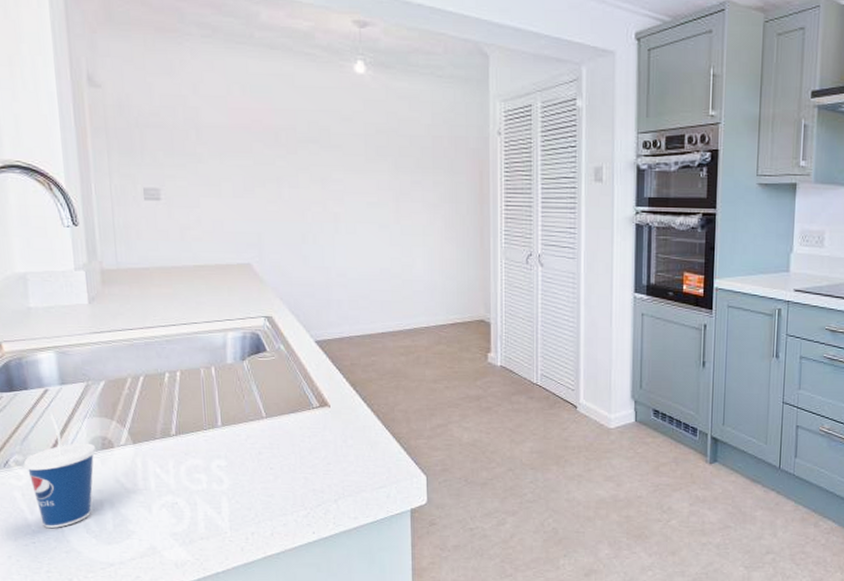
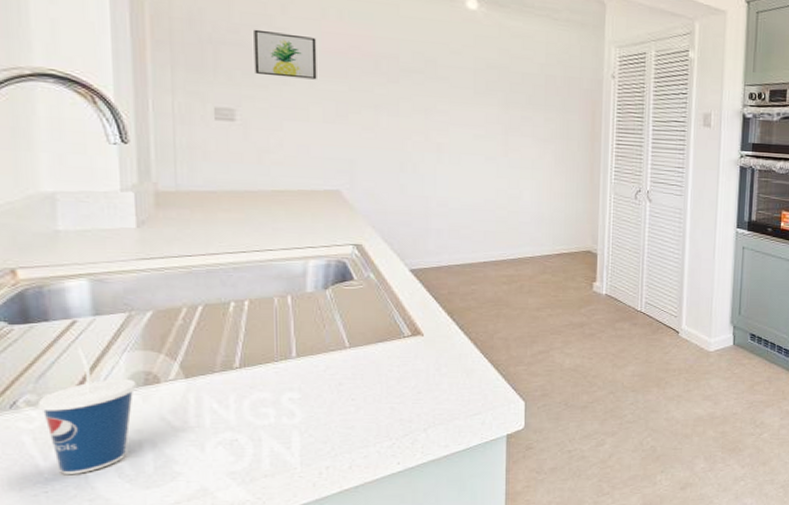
wall art: none [171,110,226,156] -> present [254,29,317,80]

